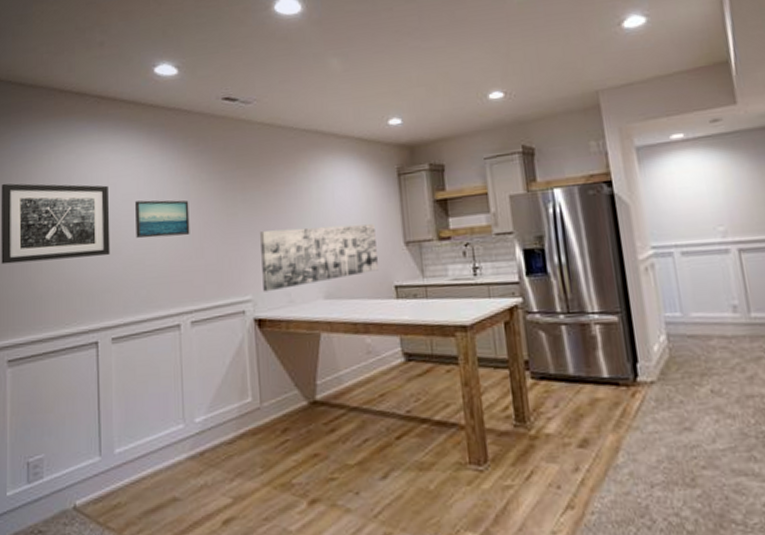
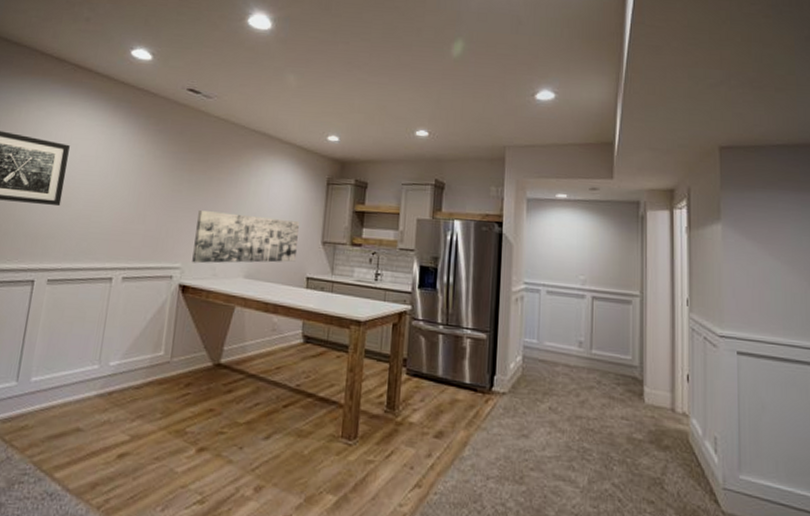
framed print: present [135,200,190,238] -> none [87,163,141,201]

